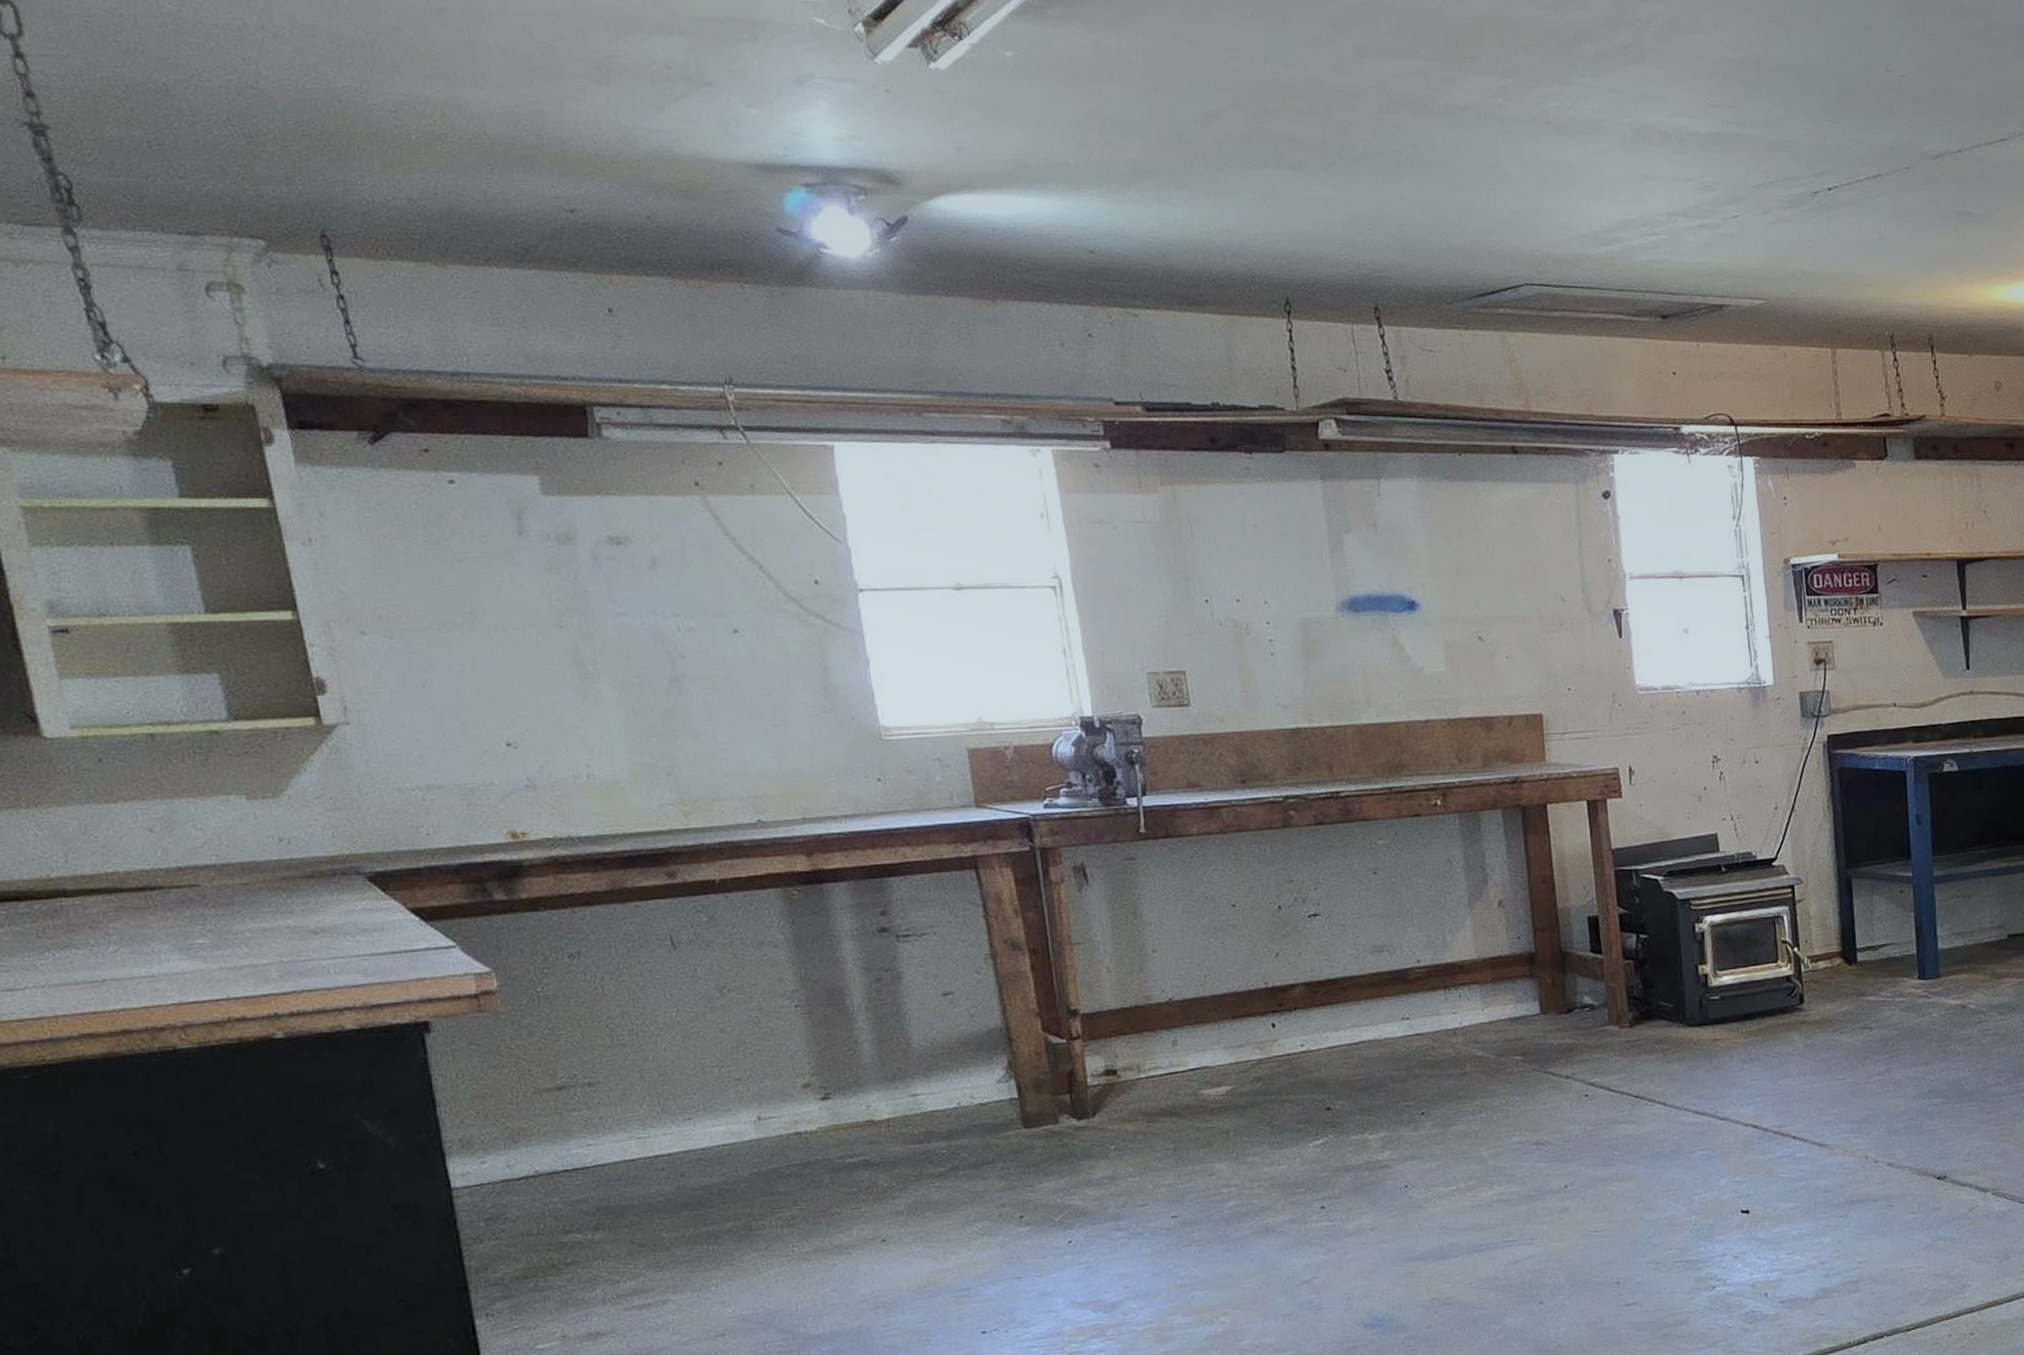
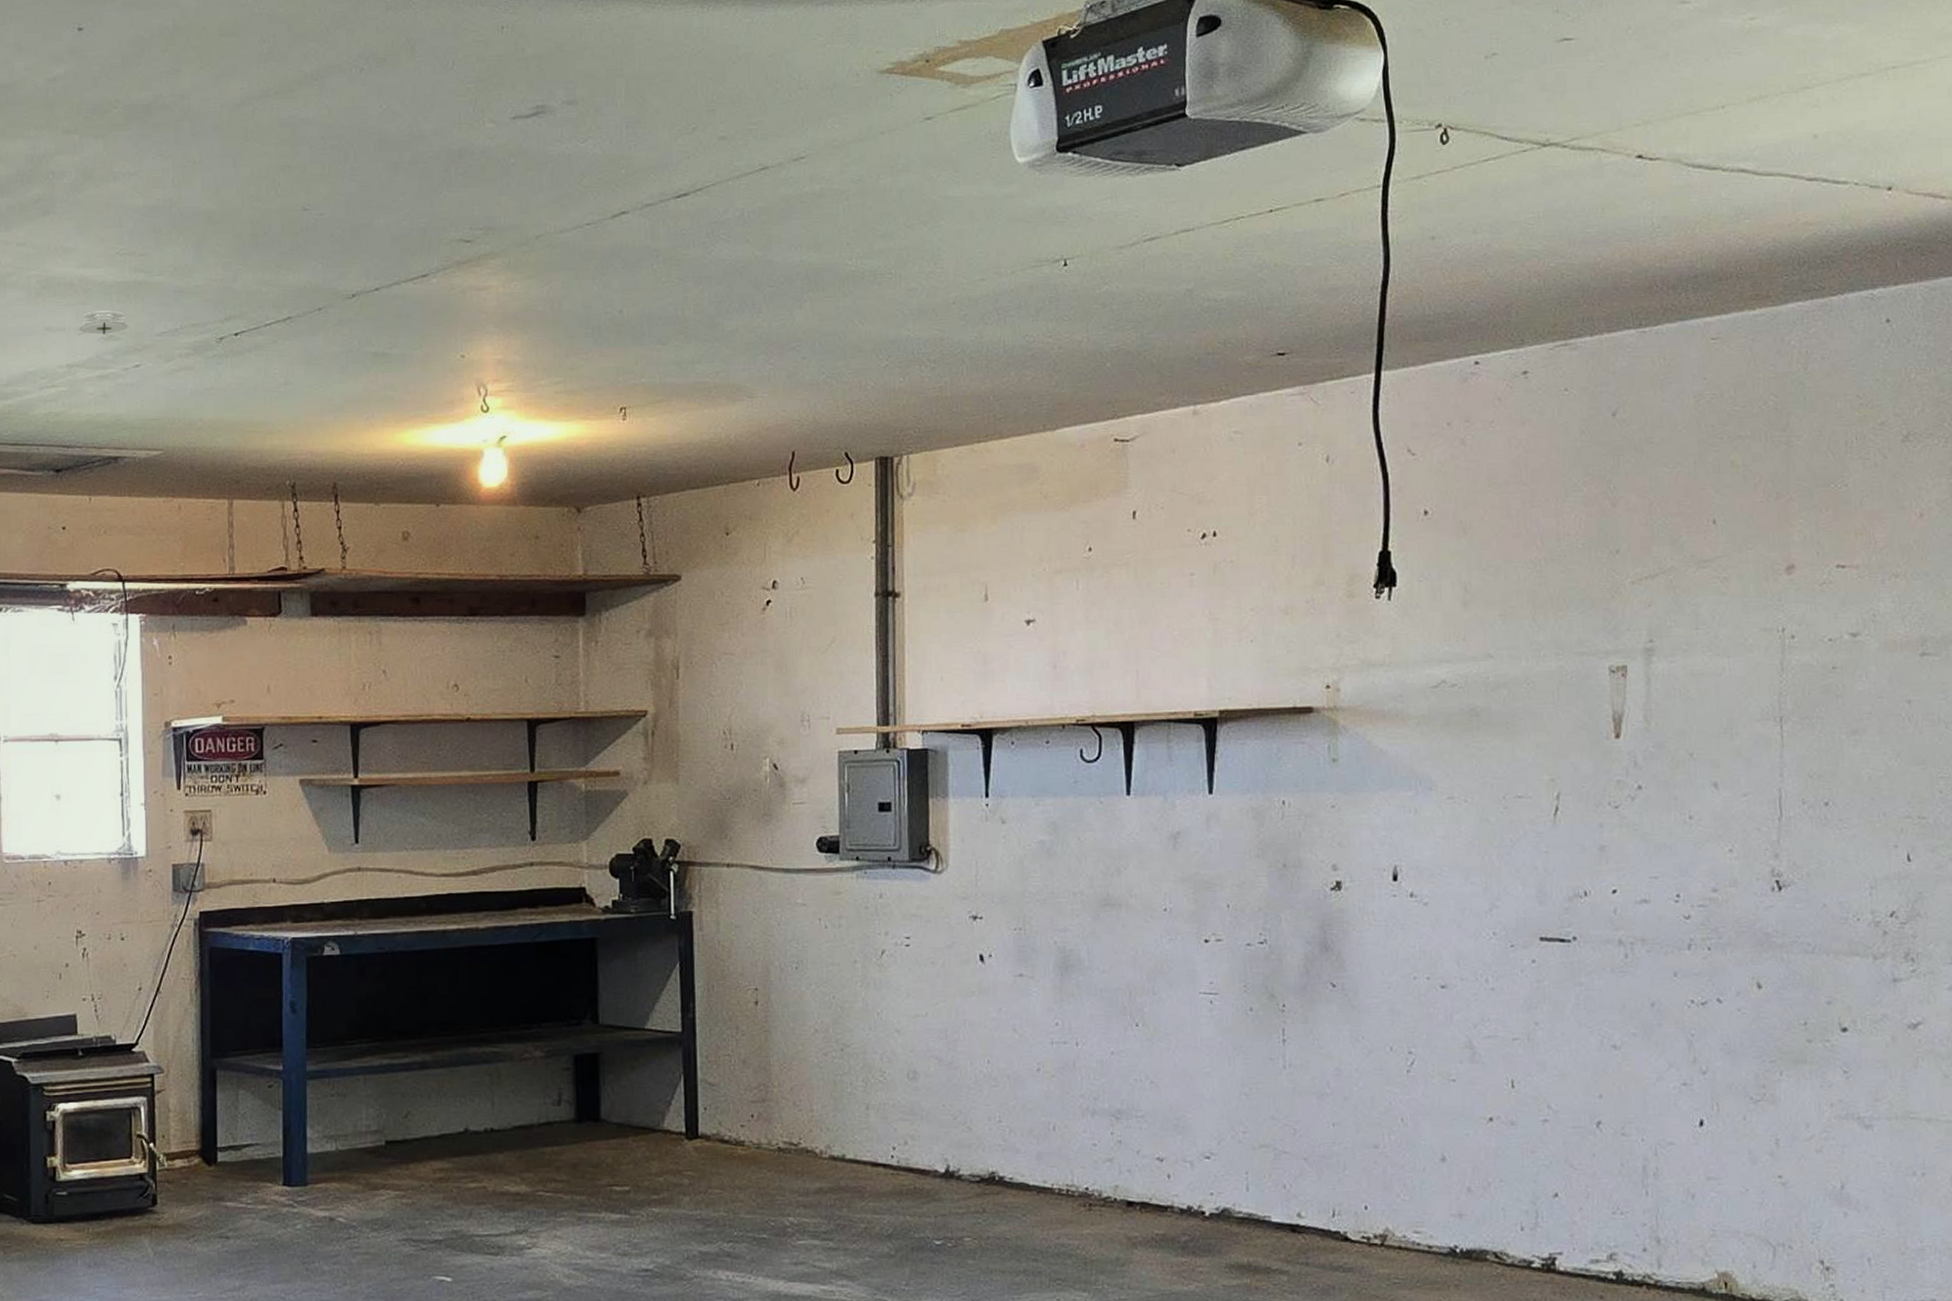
smoke detector: none [1674,161,1726,185] -> present [77,310,130,335]

